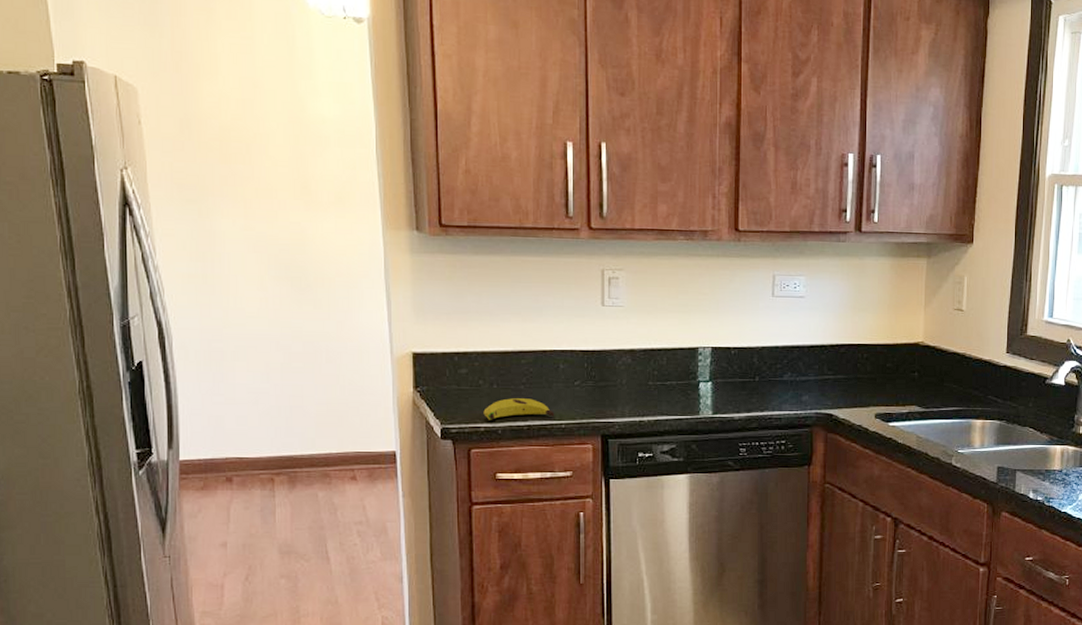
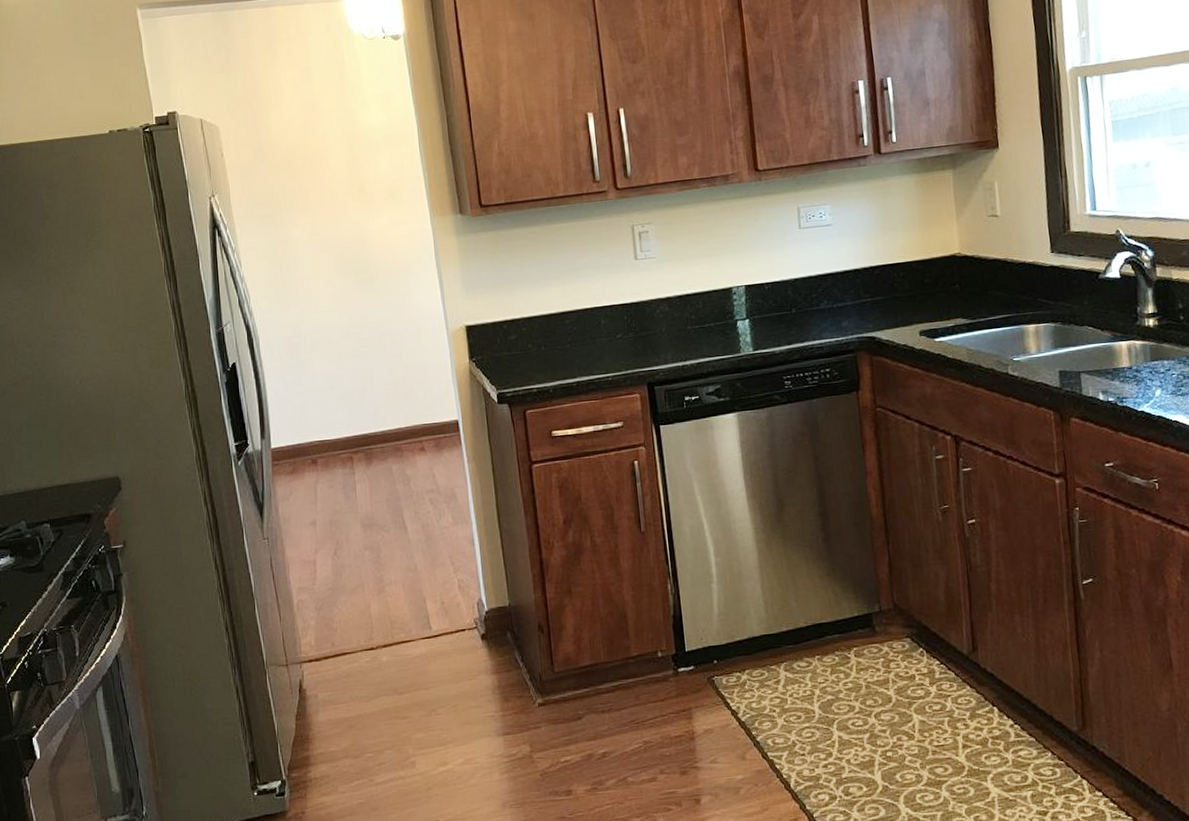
banana: present [483,398,555,420] -> none [534,356,601,381]

